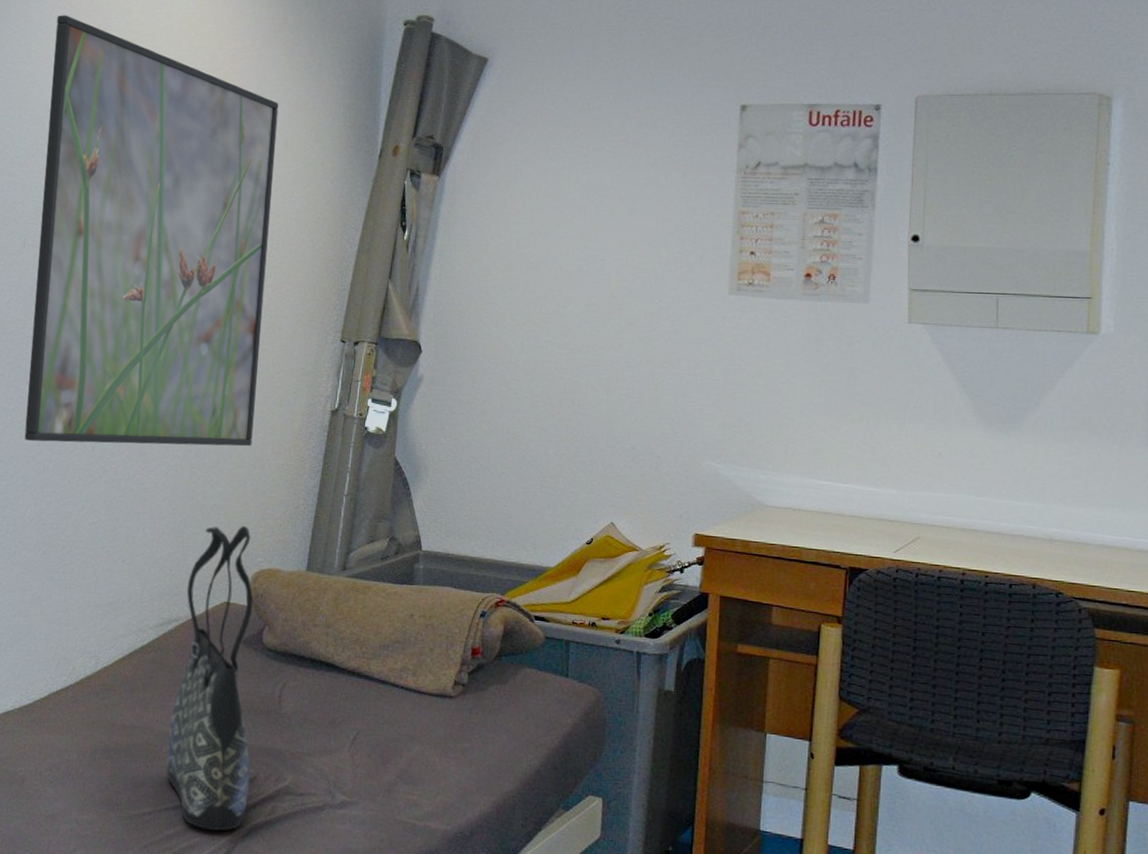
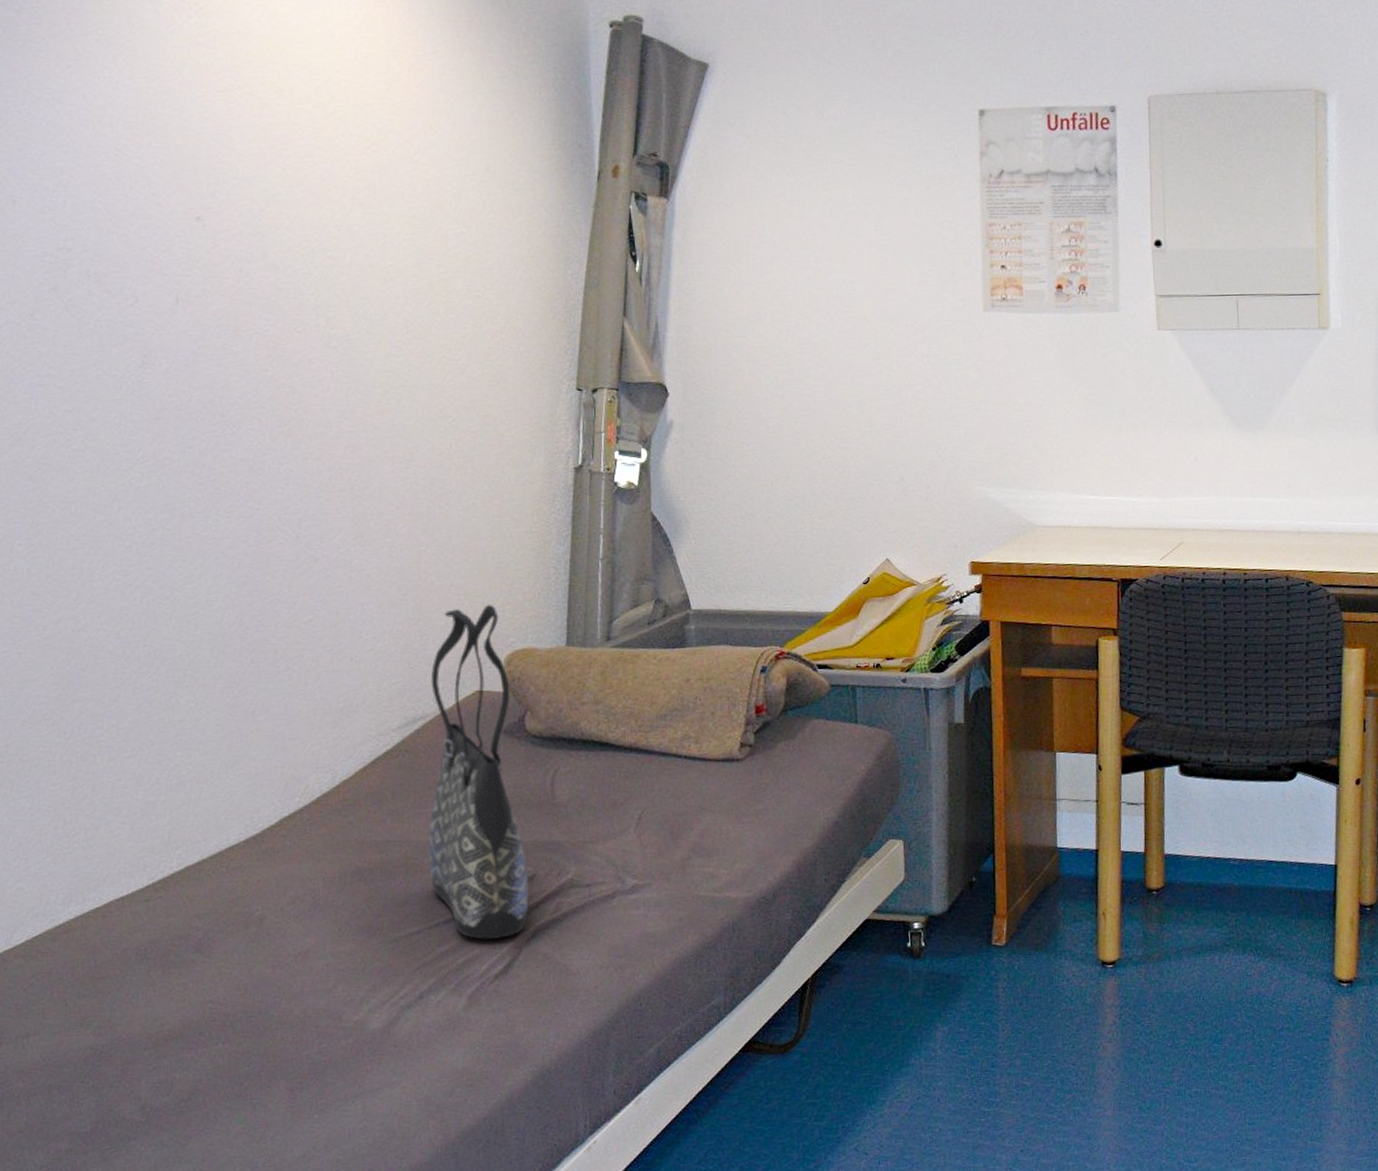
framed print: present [24,15,279,447] -> none [182,18,488,533]

